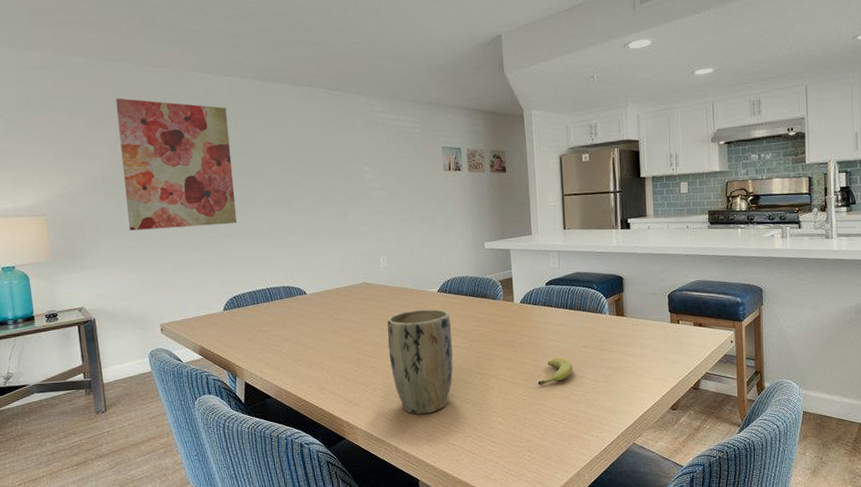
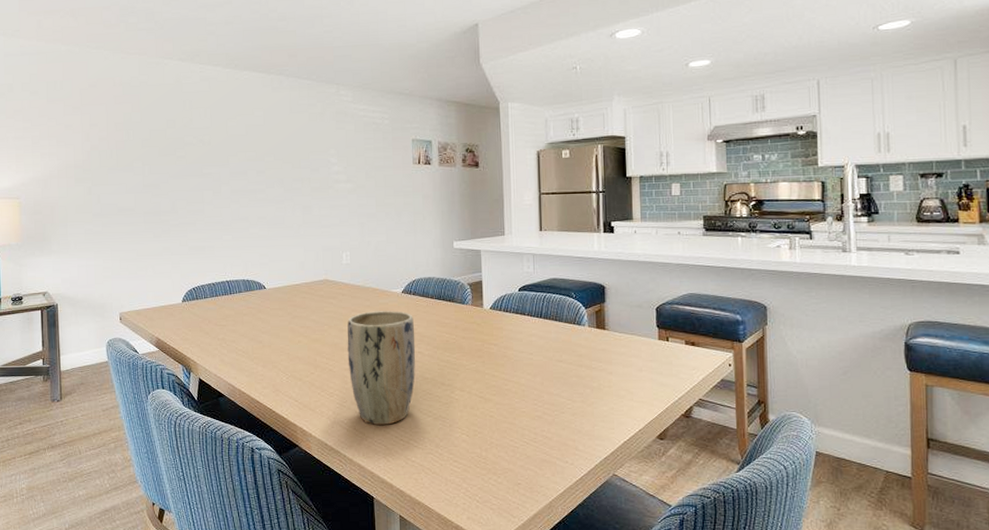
wall art: present [116,98,237,231] -> none [92,84,201,216]
fruit: present [537,357,573,386] -> none [507,372,546,402]

